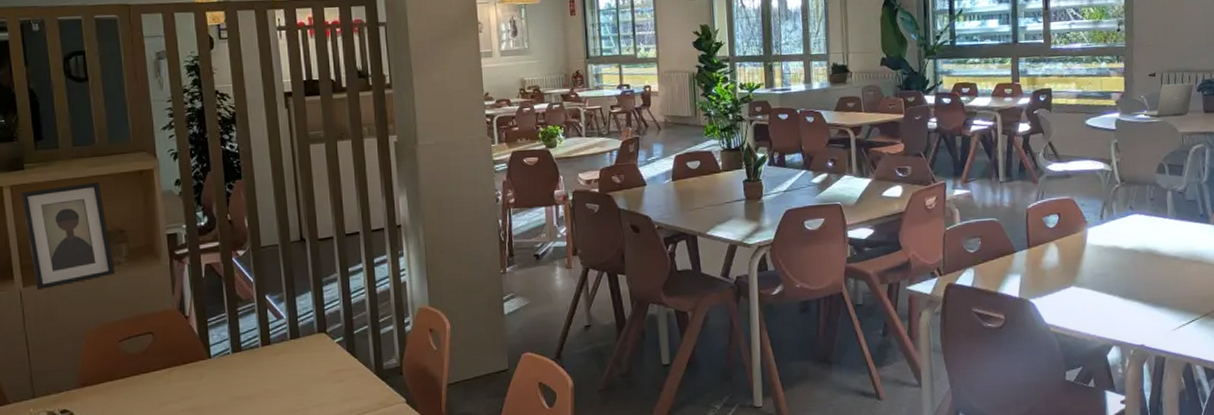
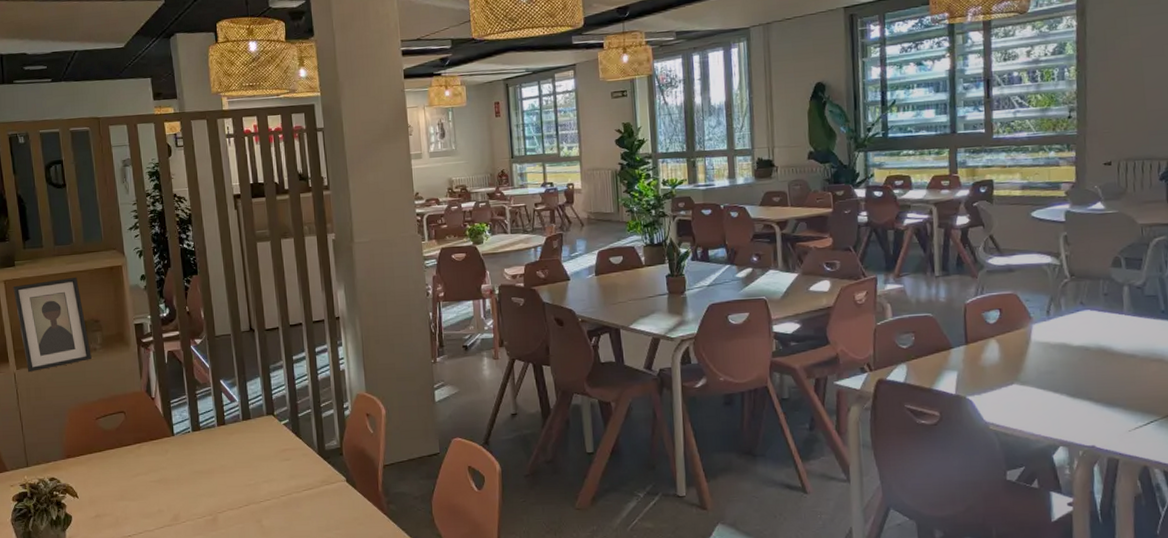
laptop: present [1130,83,1193,117] -> none [1081,171,1155,208]

